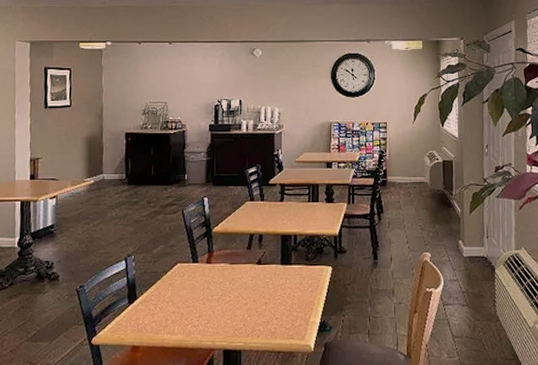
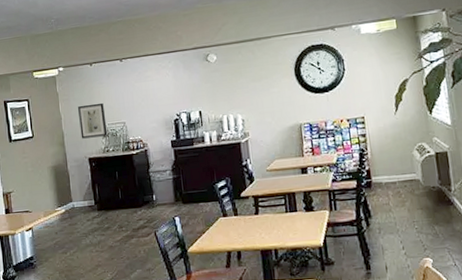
wall art: none [120,81,148,113] -> present [78,102,108,139]

